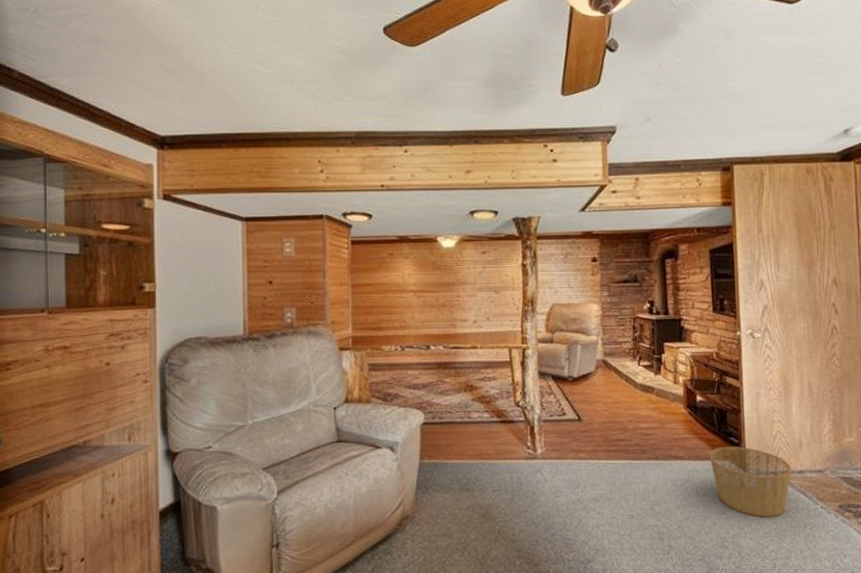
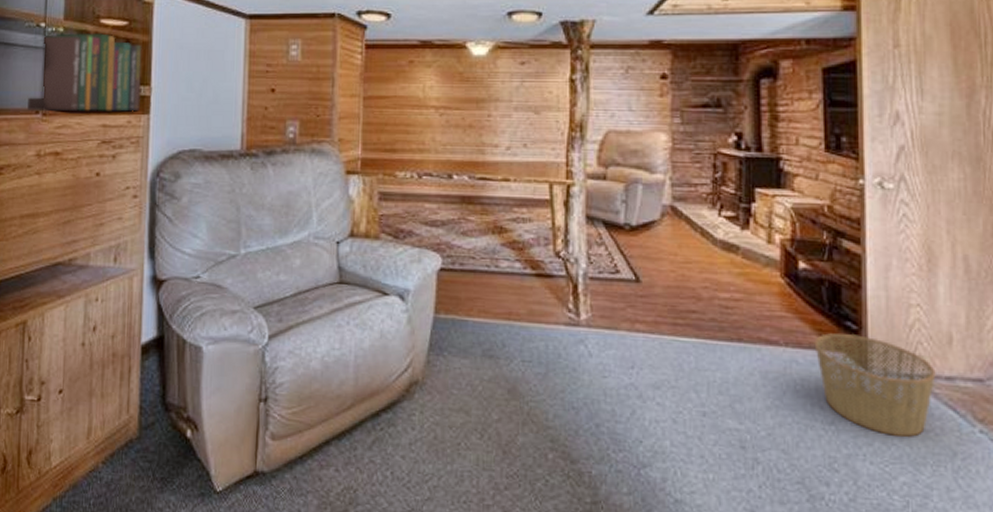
books: none [32,237,146,311] -> present [27,33,142,112]

